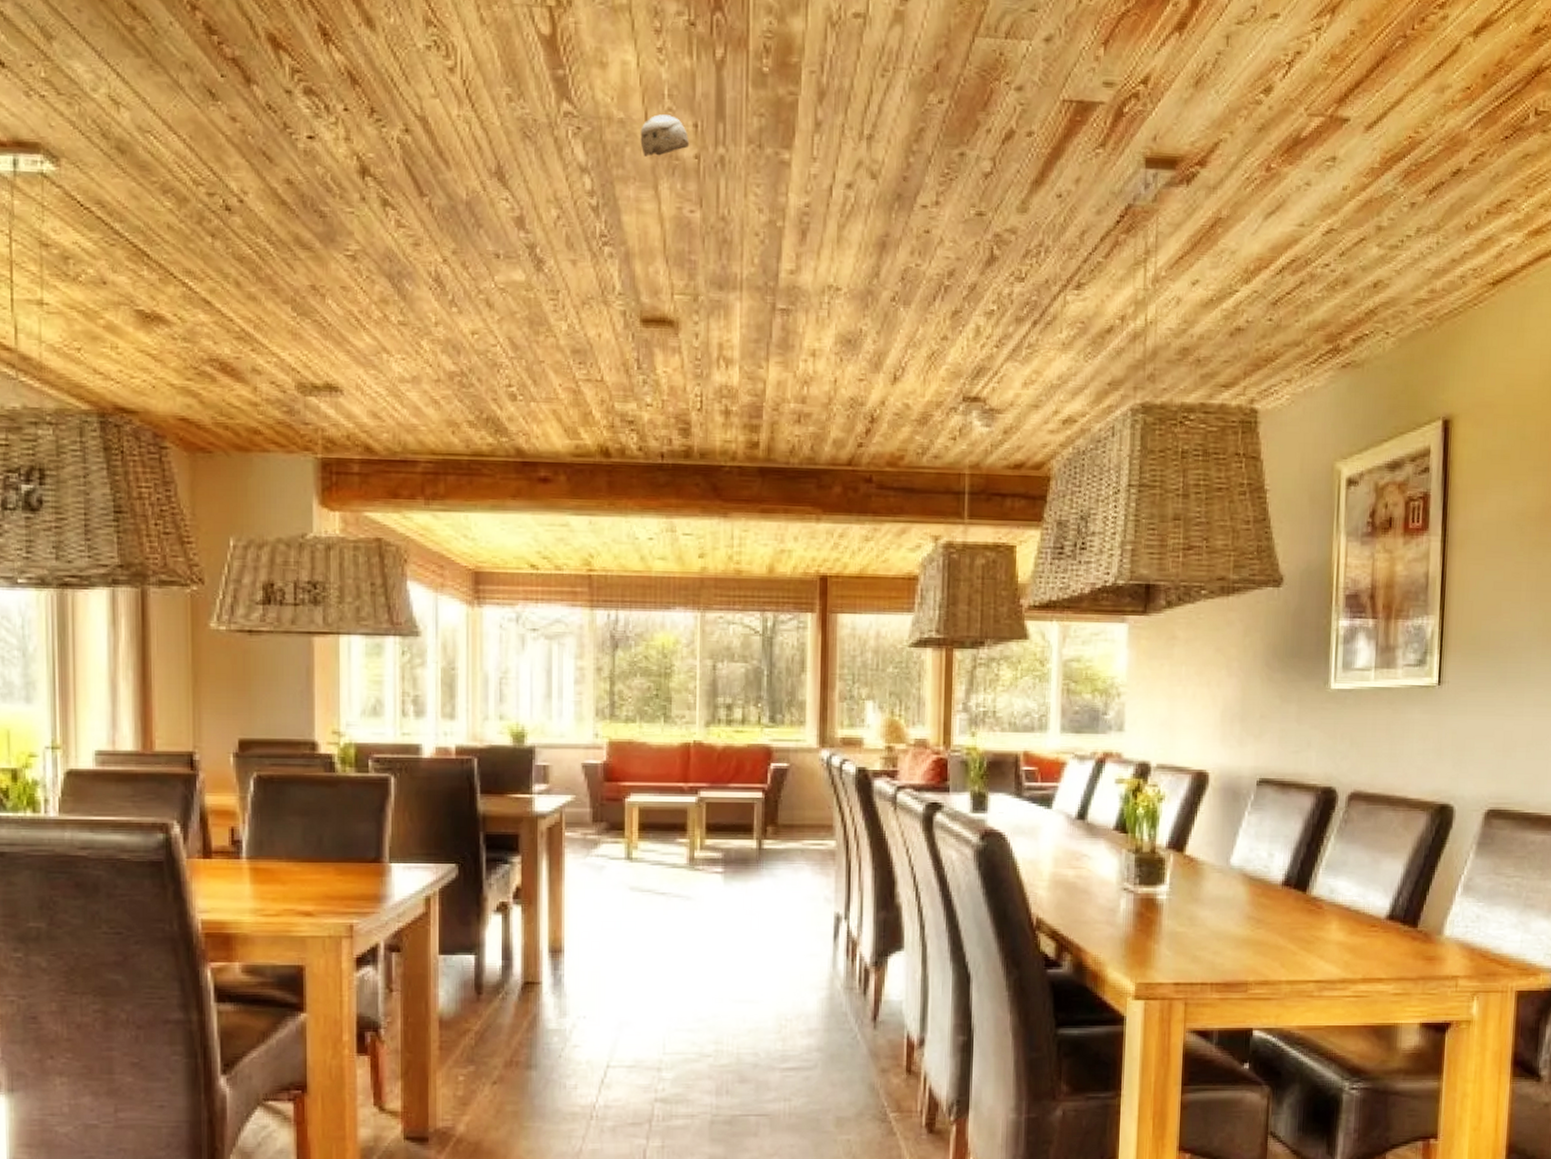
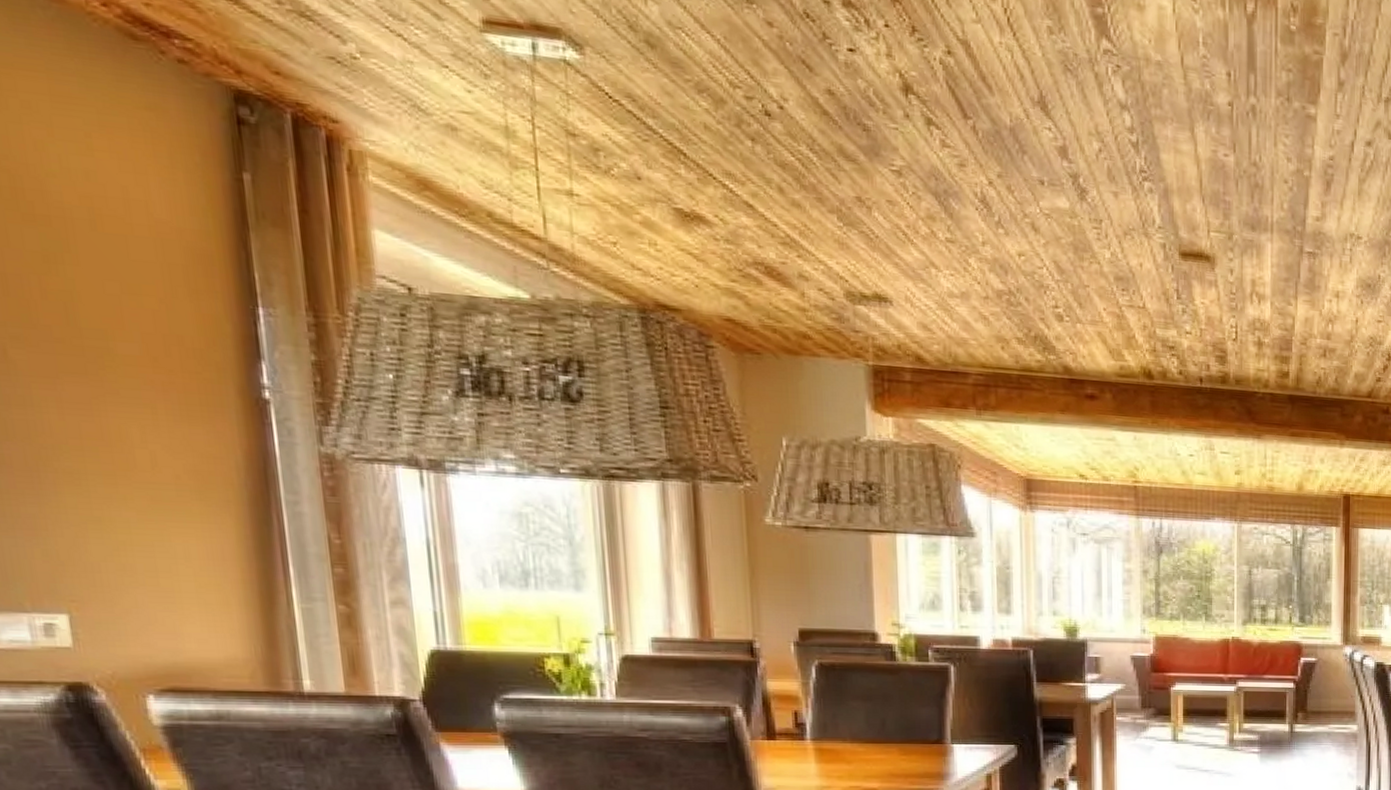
smoke detector: present [640,114,690,157] -> none [1177,60,1224,100]

